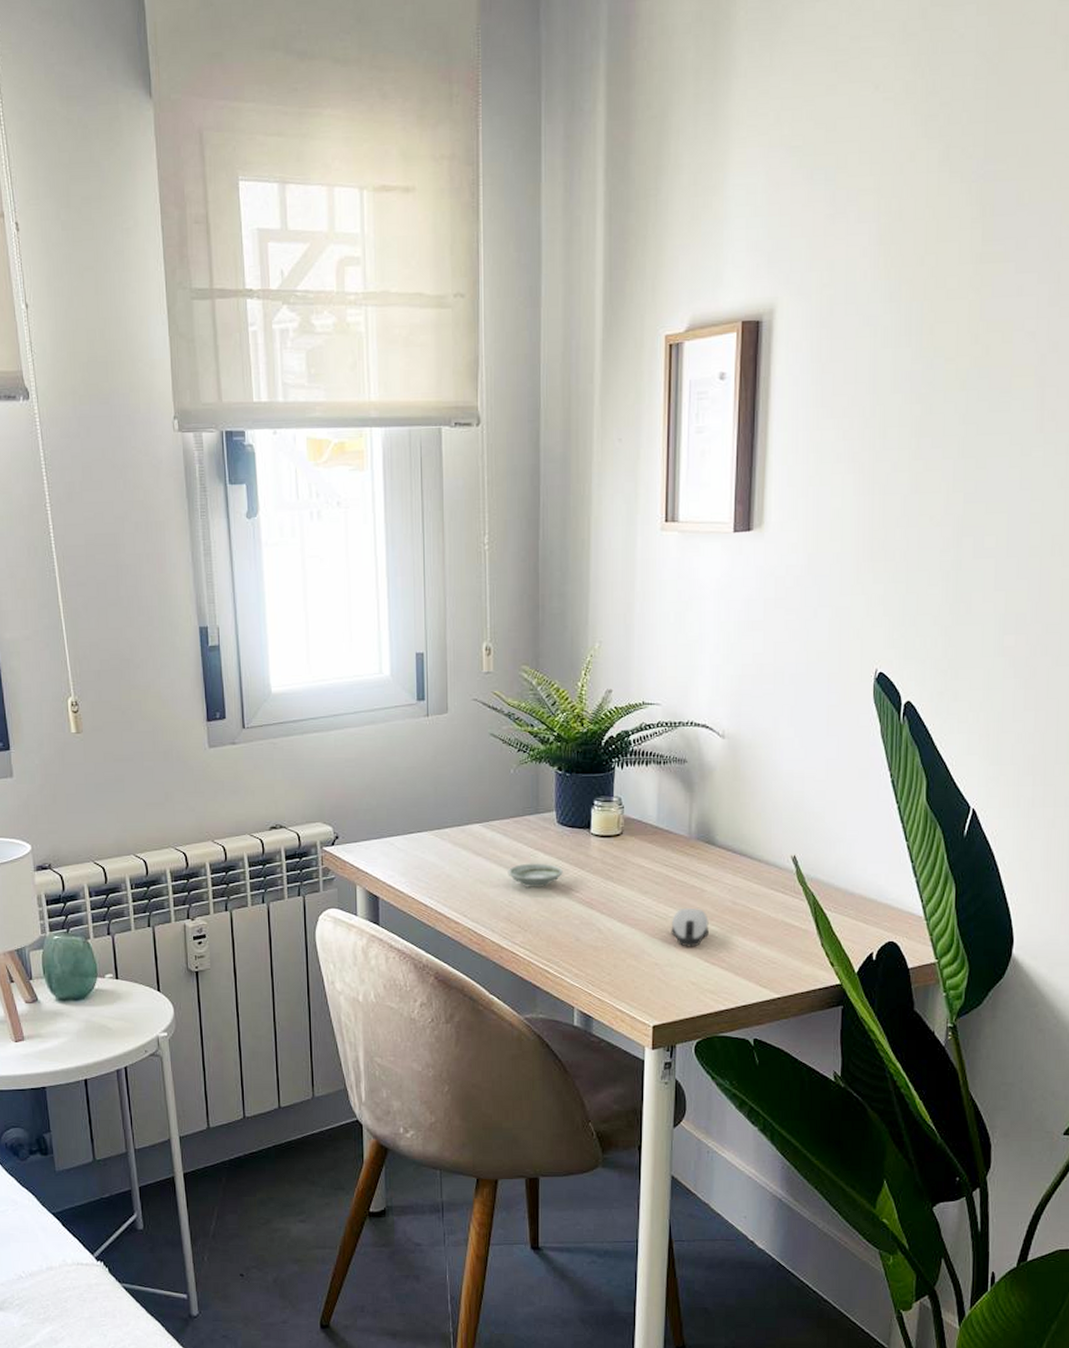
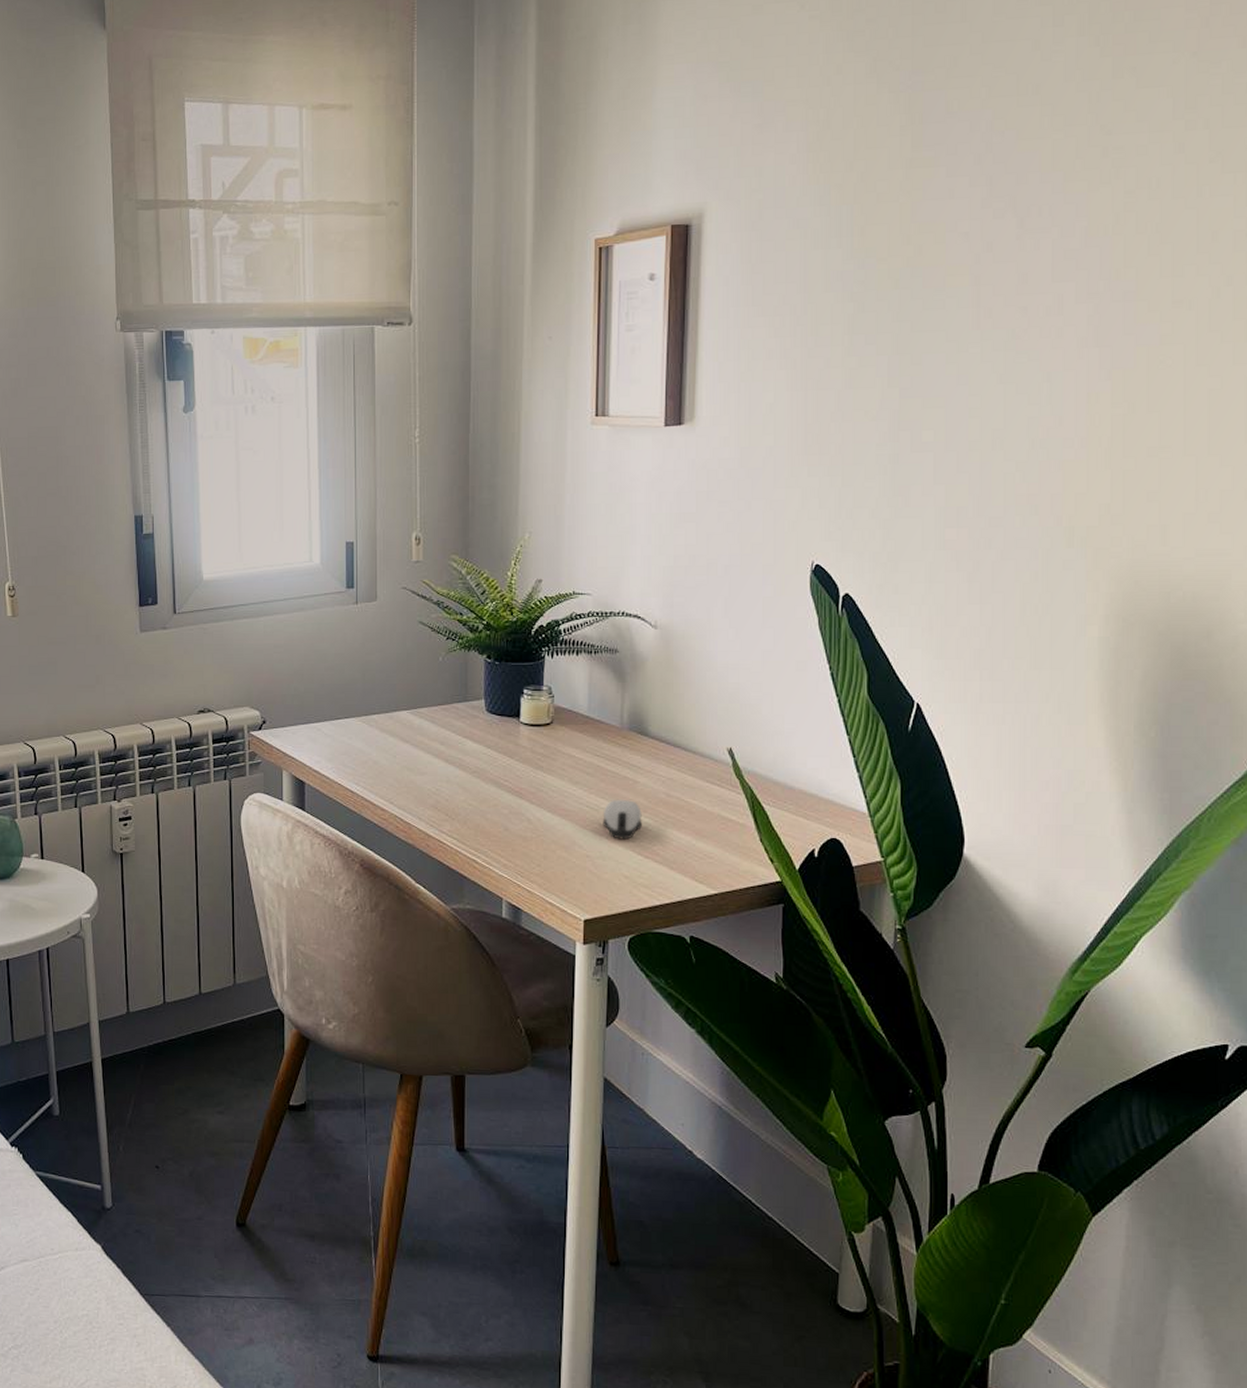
saucer: present [508,863,563,887] -> none [435,751,492,775]

